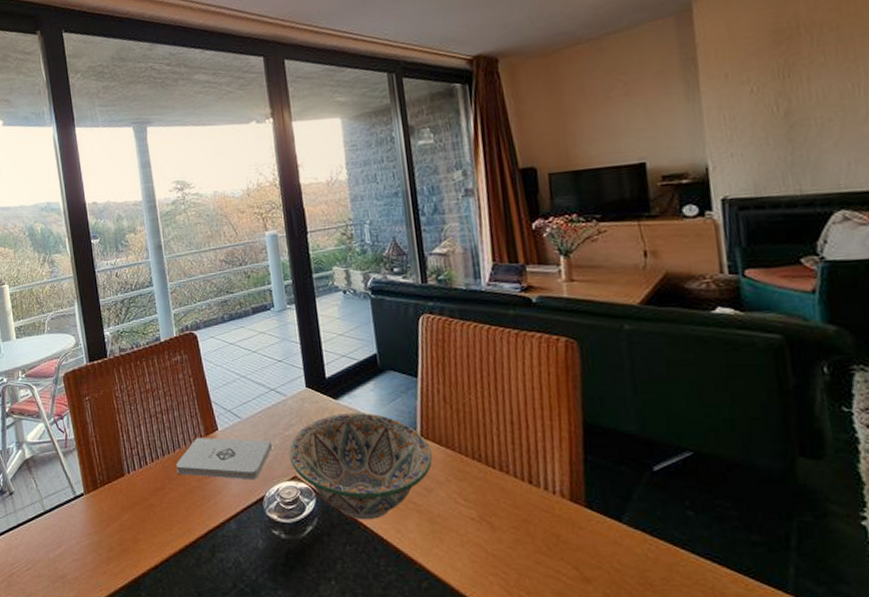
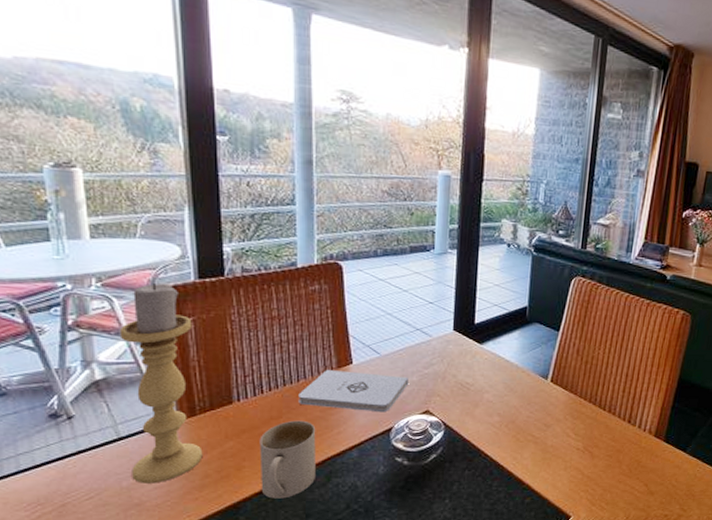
candle holder: none [39,369,107,556] -> present [119,282,203,484]
mug: none [149,491,202,575] -> present [259,420,317,499]
decorative bowl: present [289,413,432,520] -> none [425,357,557,450]

